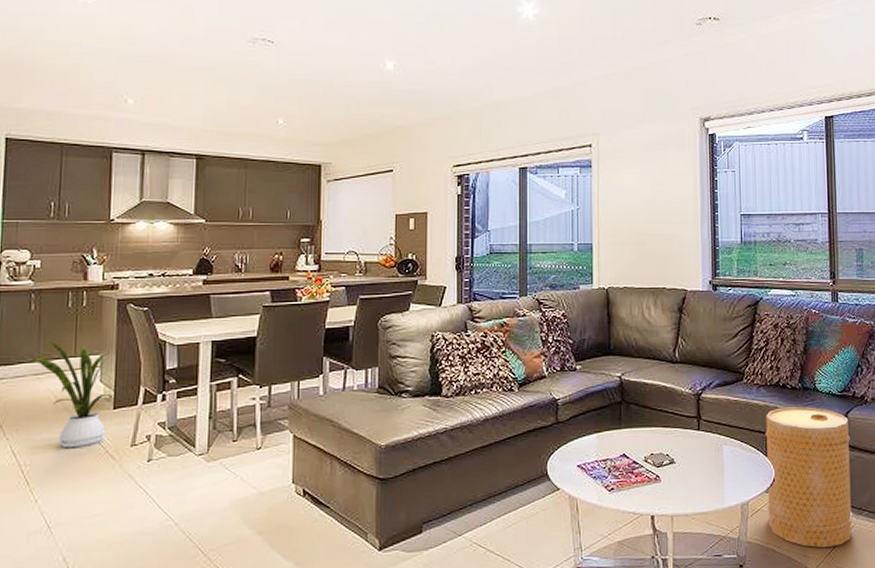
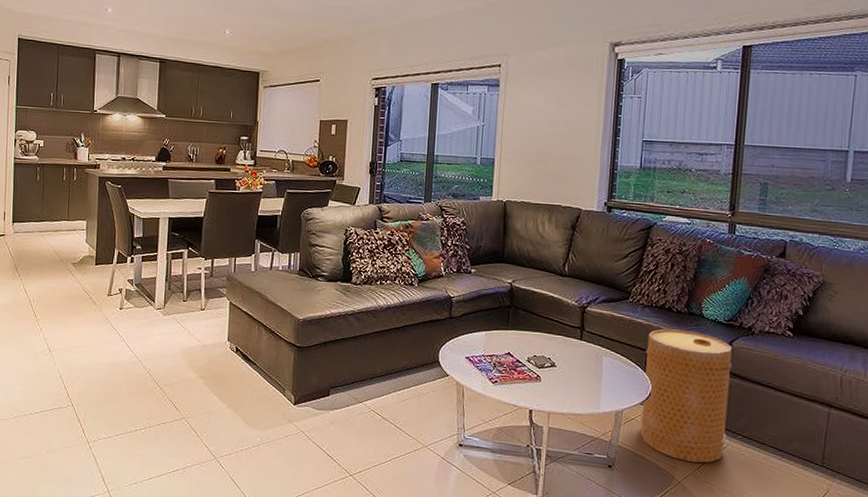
house plant: present [31,340,114,449] -> none [37,205,96,293]

